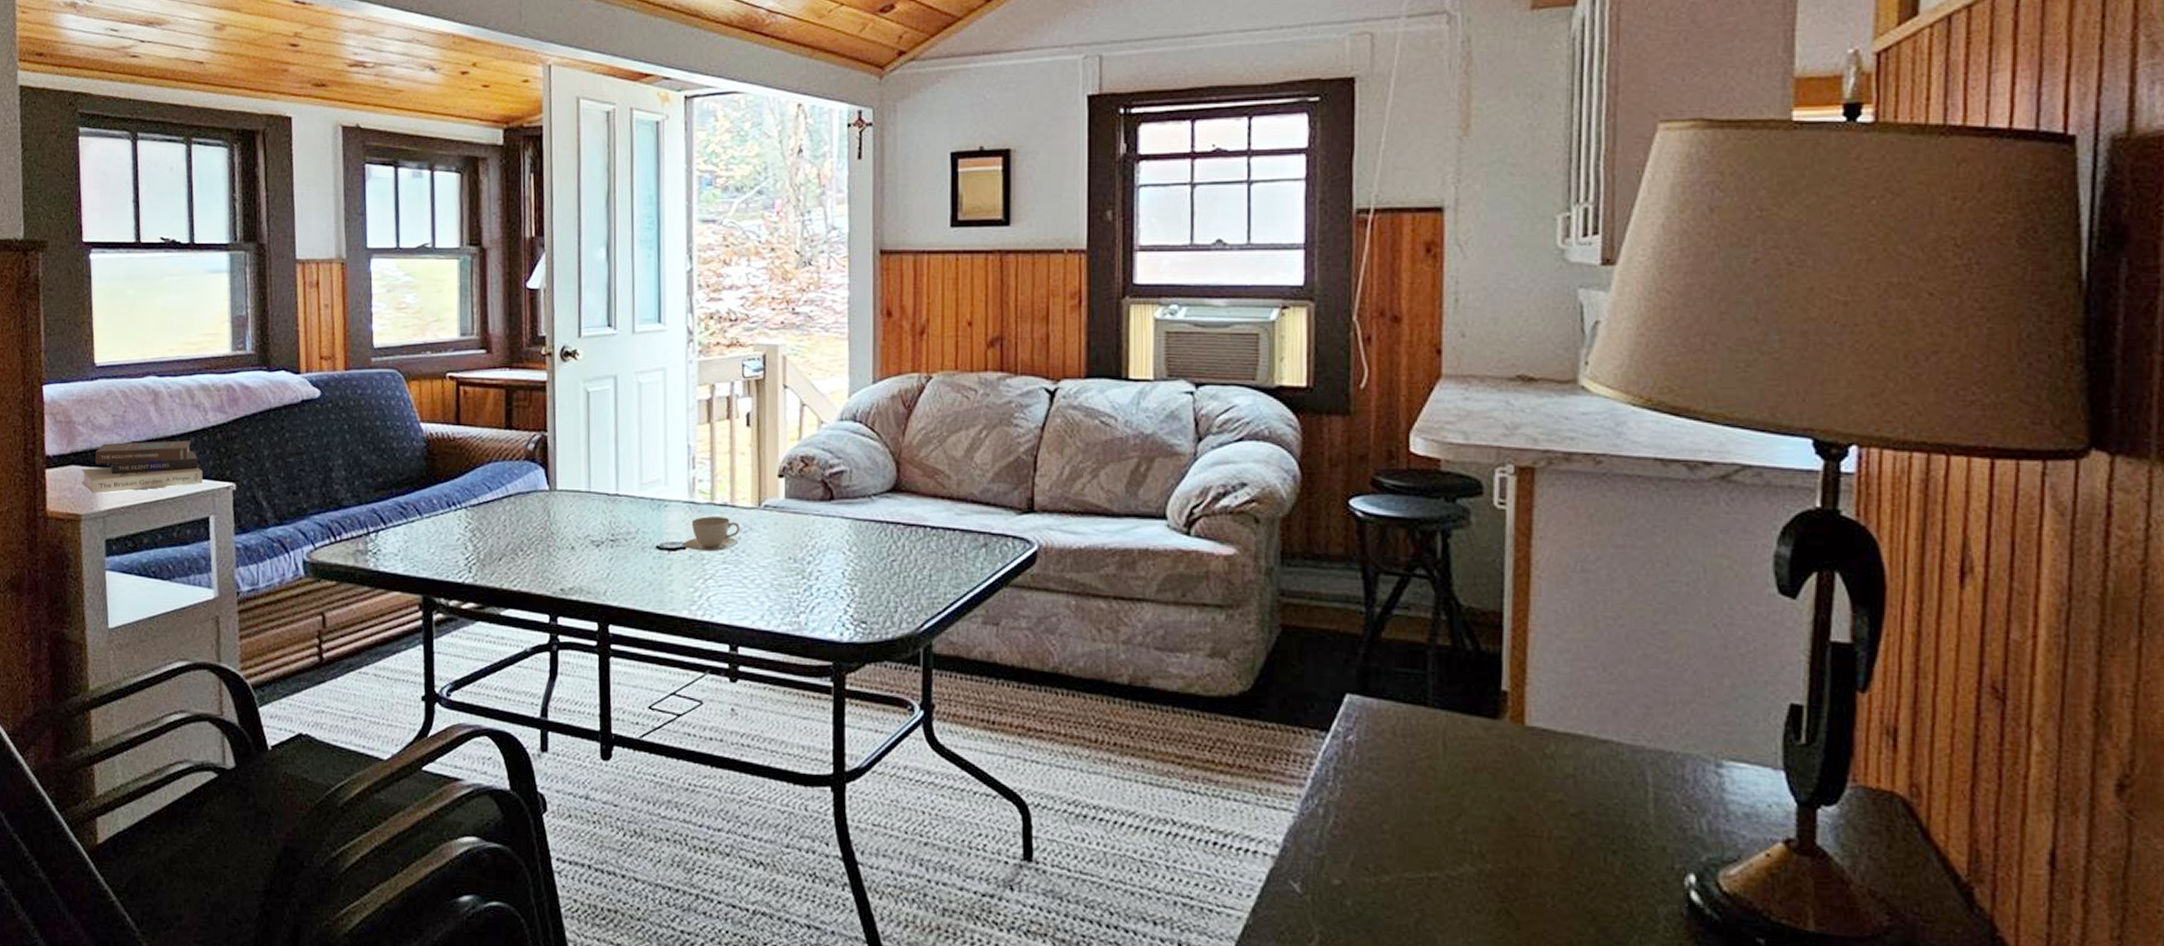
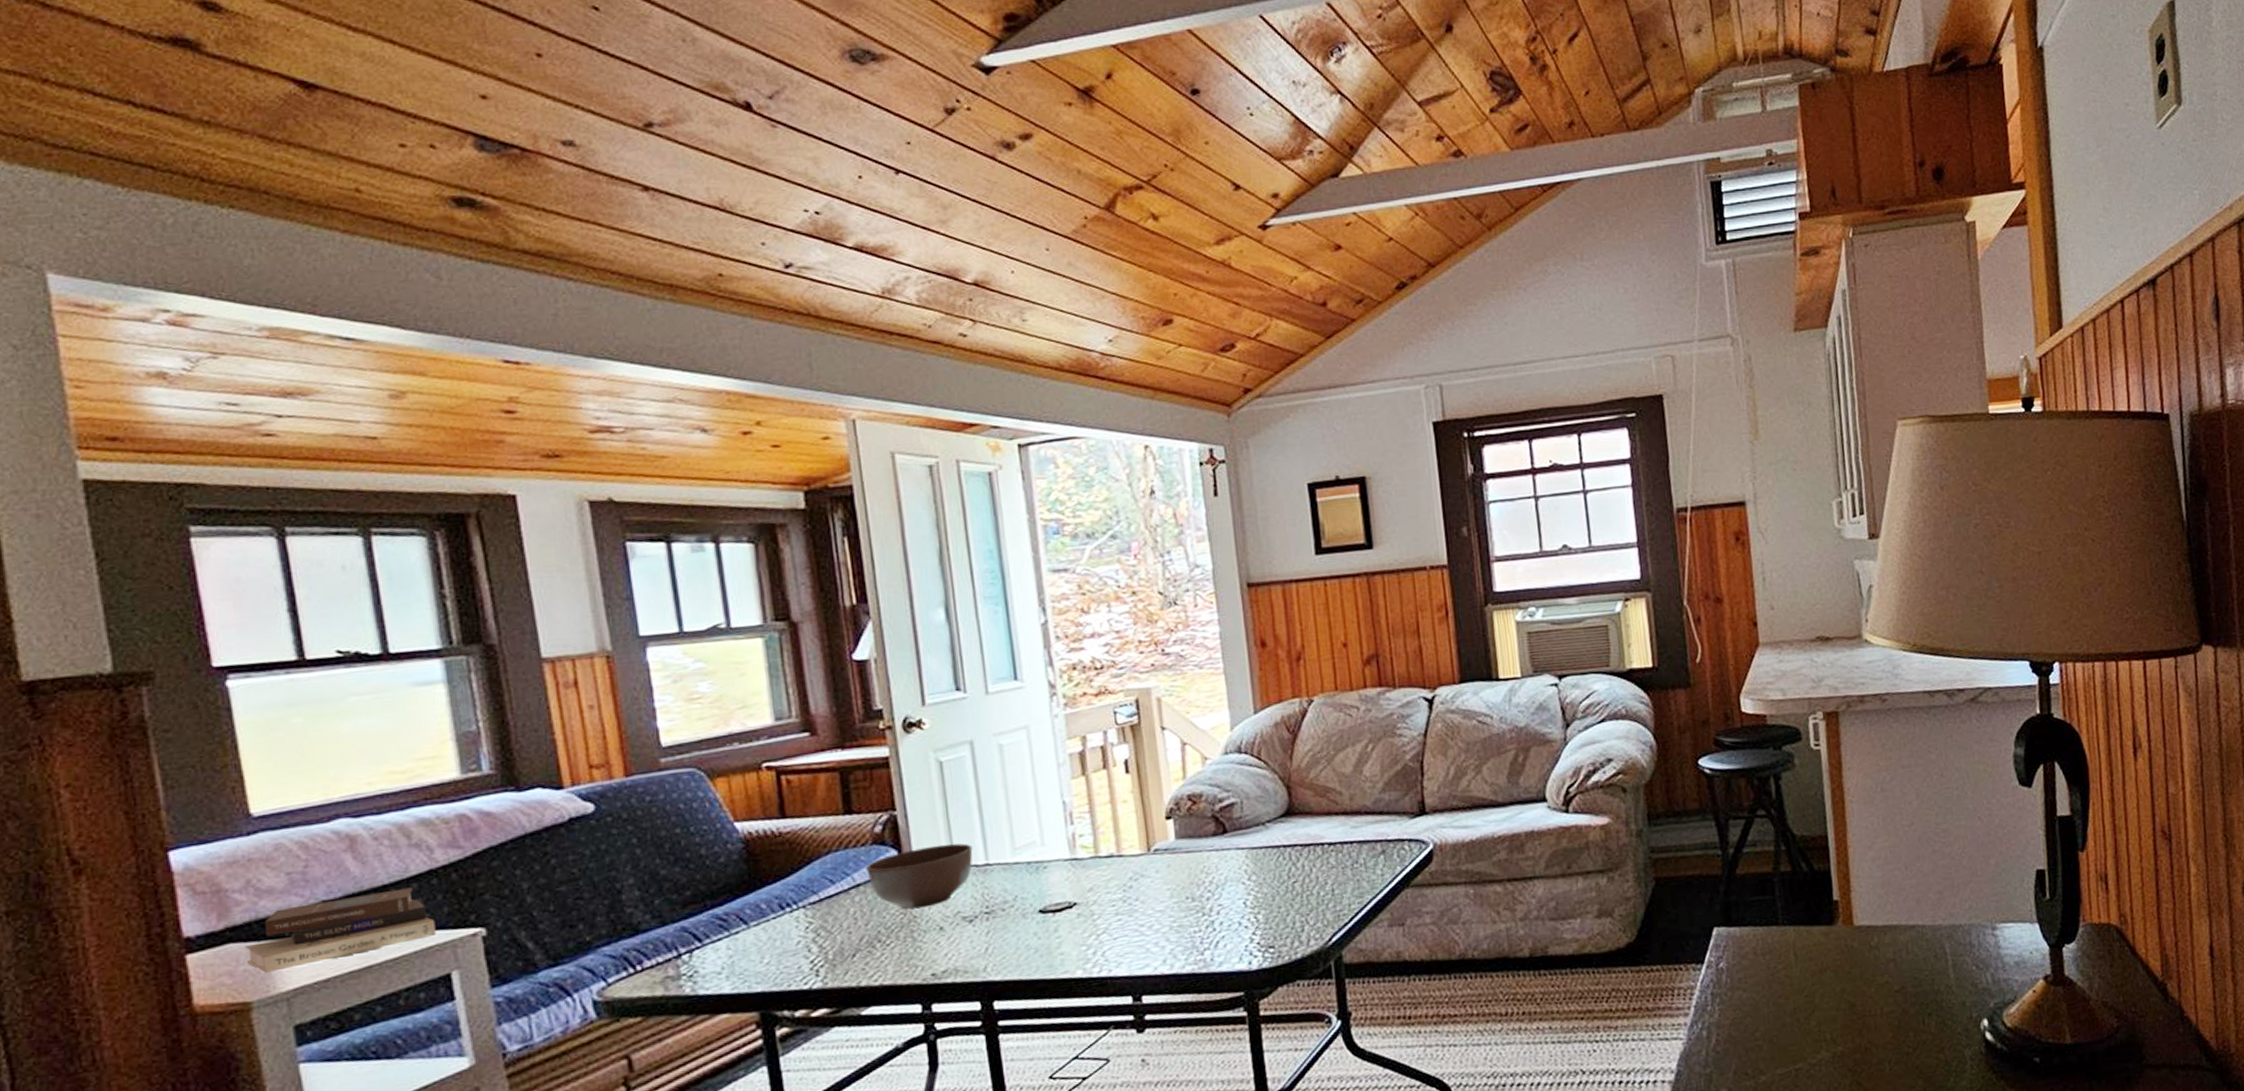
bowl: none [518,469,606,526] -> present [866,843,973,910]
teacup: present [683,516,741,552] -> none [1069,868,1131,908]

